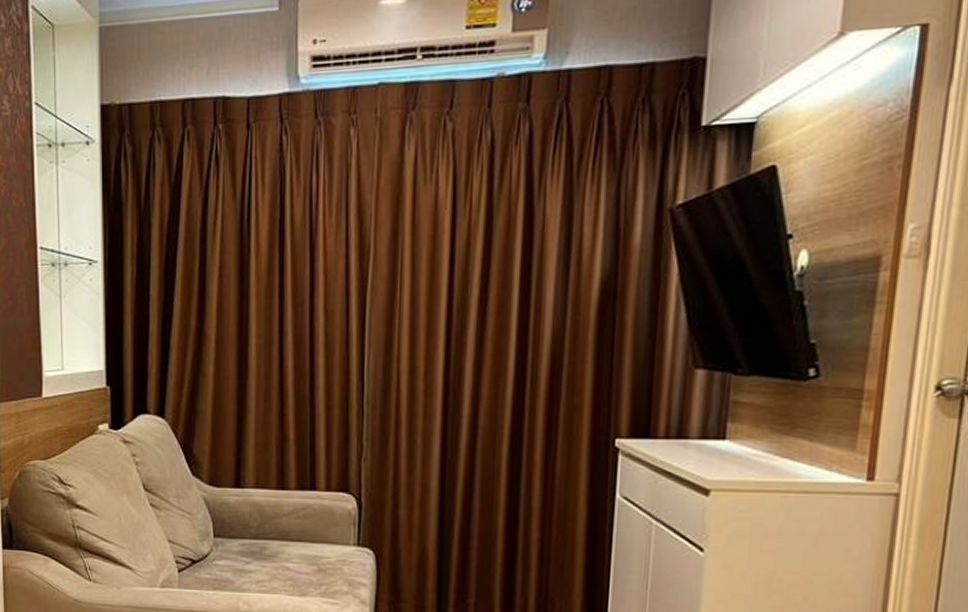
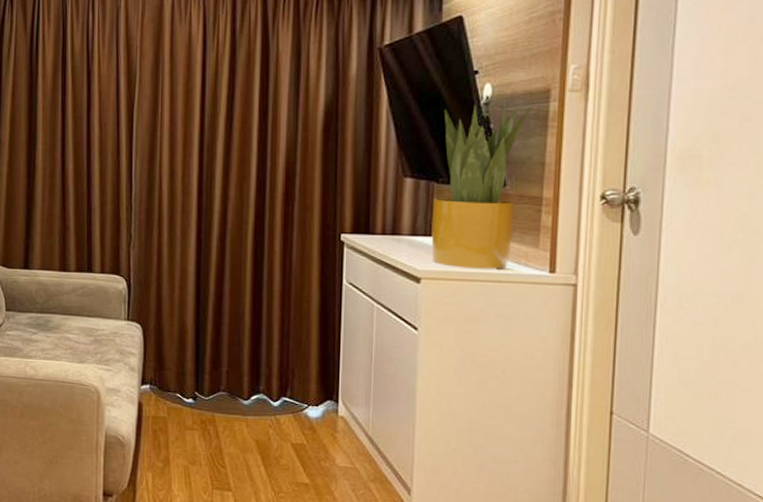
planter: none [724,268,857,478] -> present [431,99,532,269]

